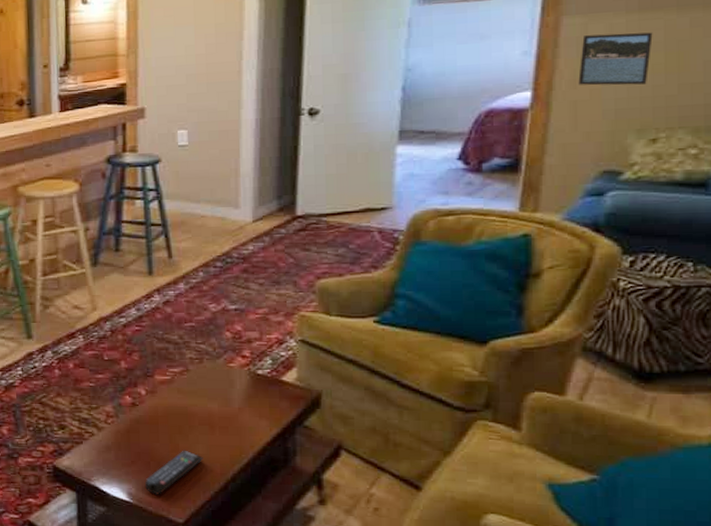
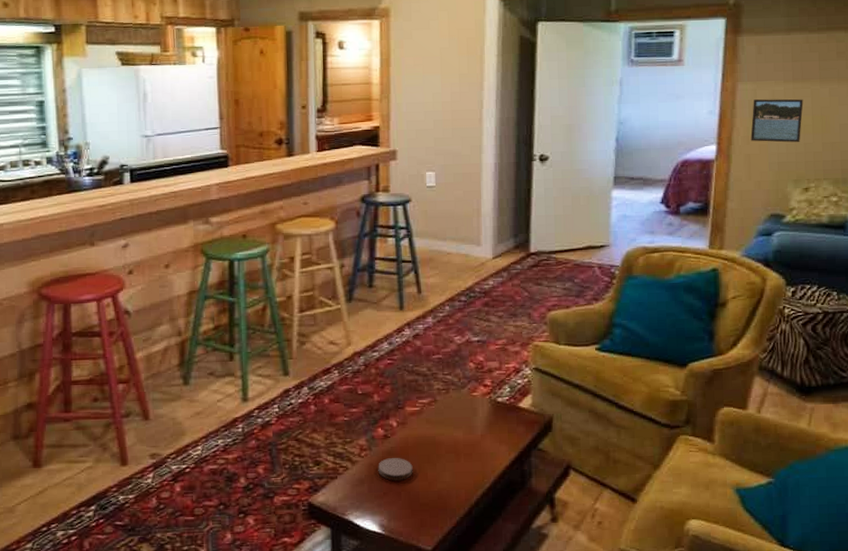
coaster: none [125,426,163,450] -> present [378,458,413,481]
remote control: present [144,450,203,495] -> none [395,478,450,525]

